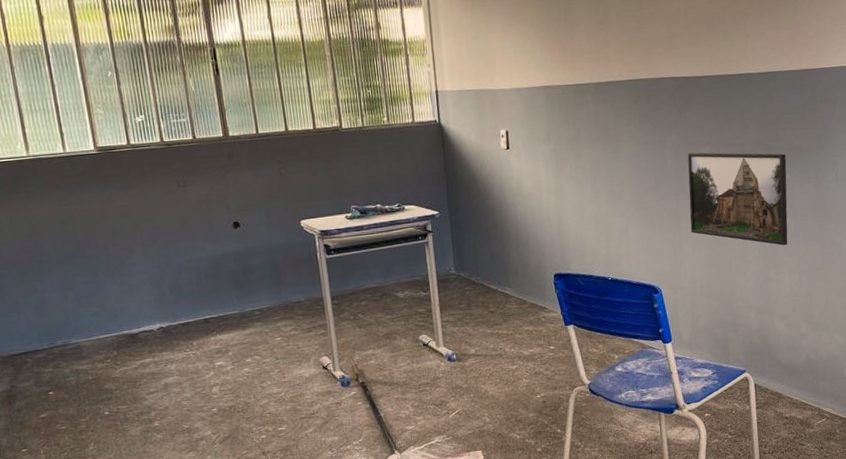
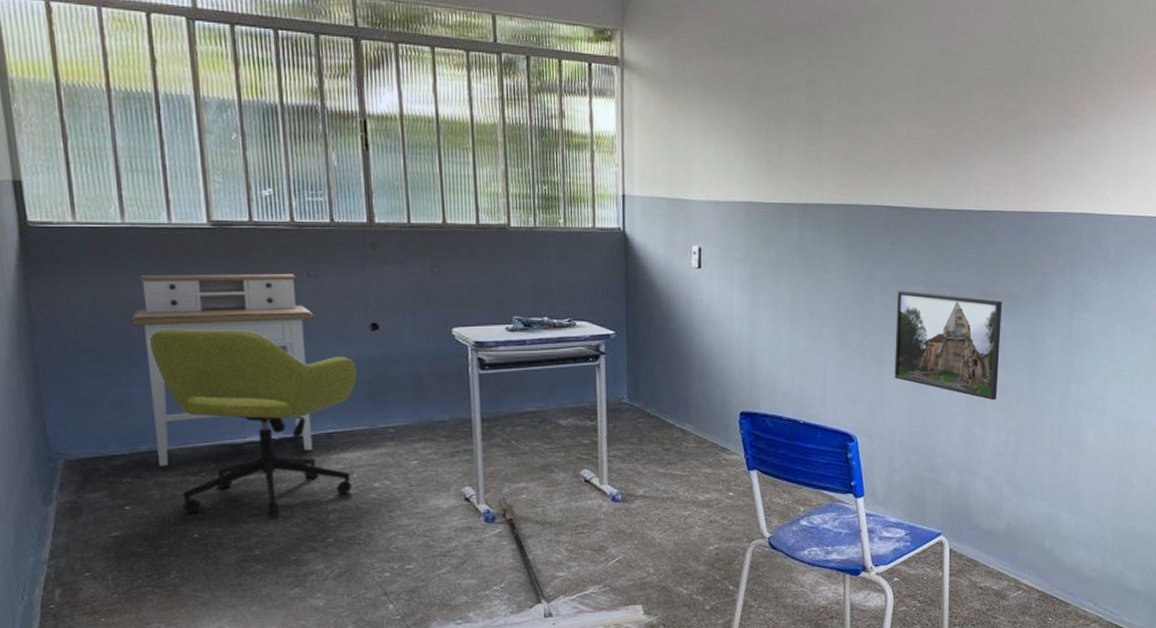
desk: none [40,186,194,357] -> present [130,274,315,467]
office chair: none [57,237,229,395] -> present [150,328,357,517]

